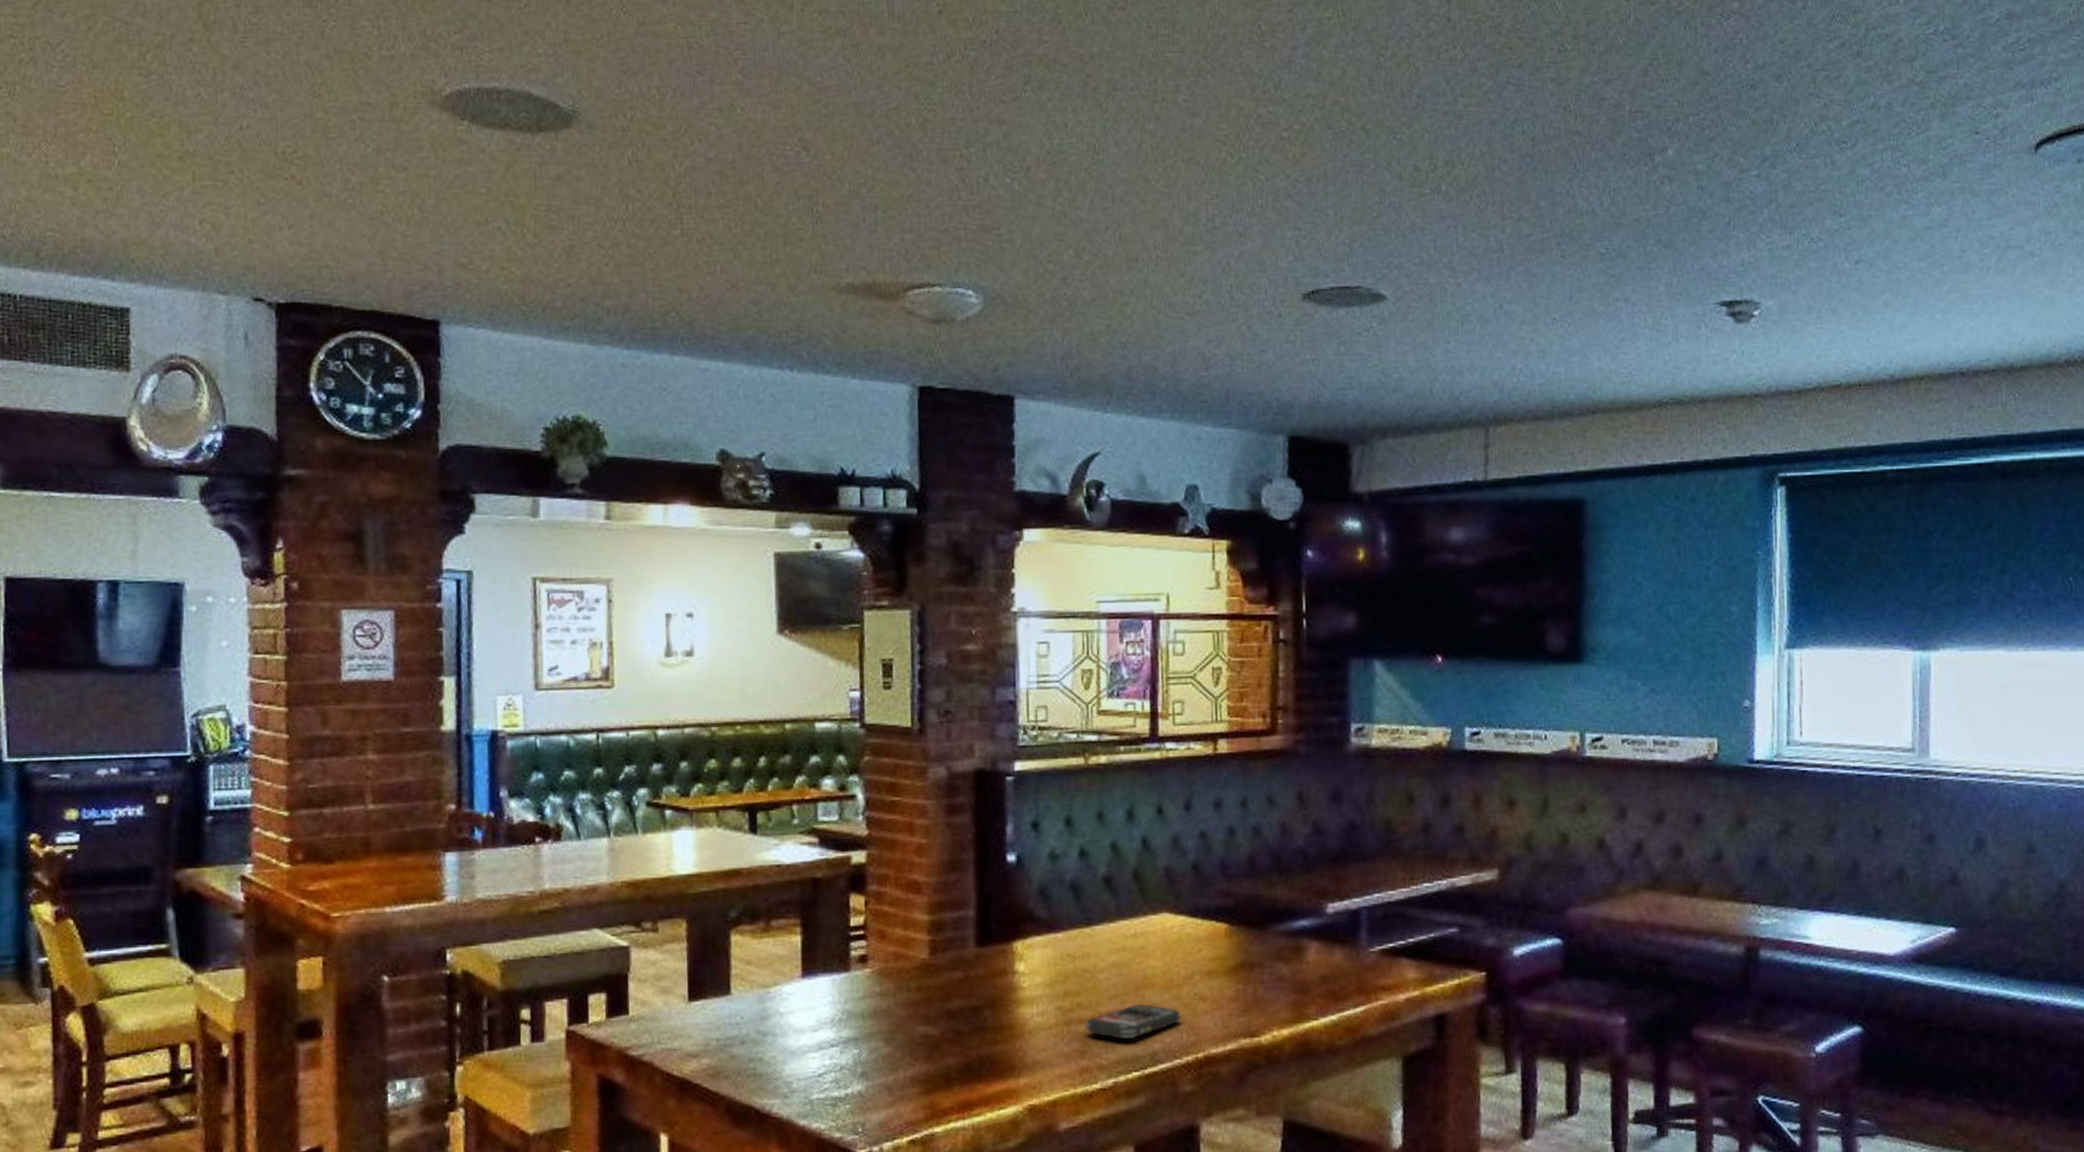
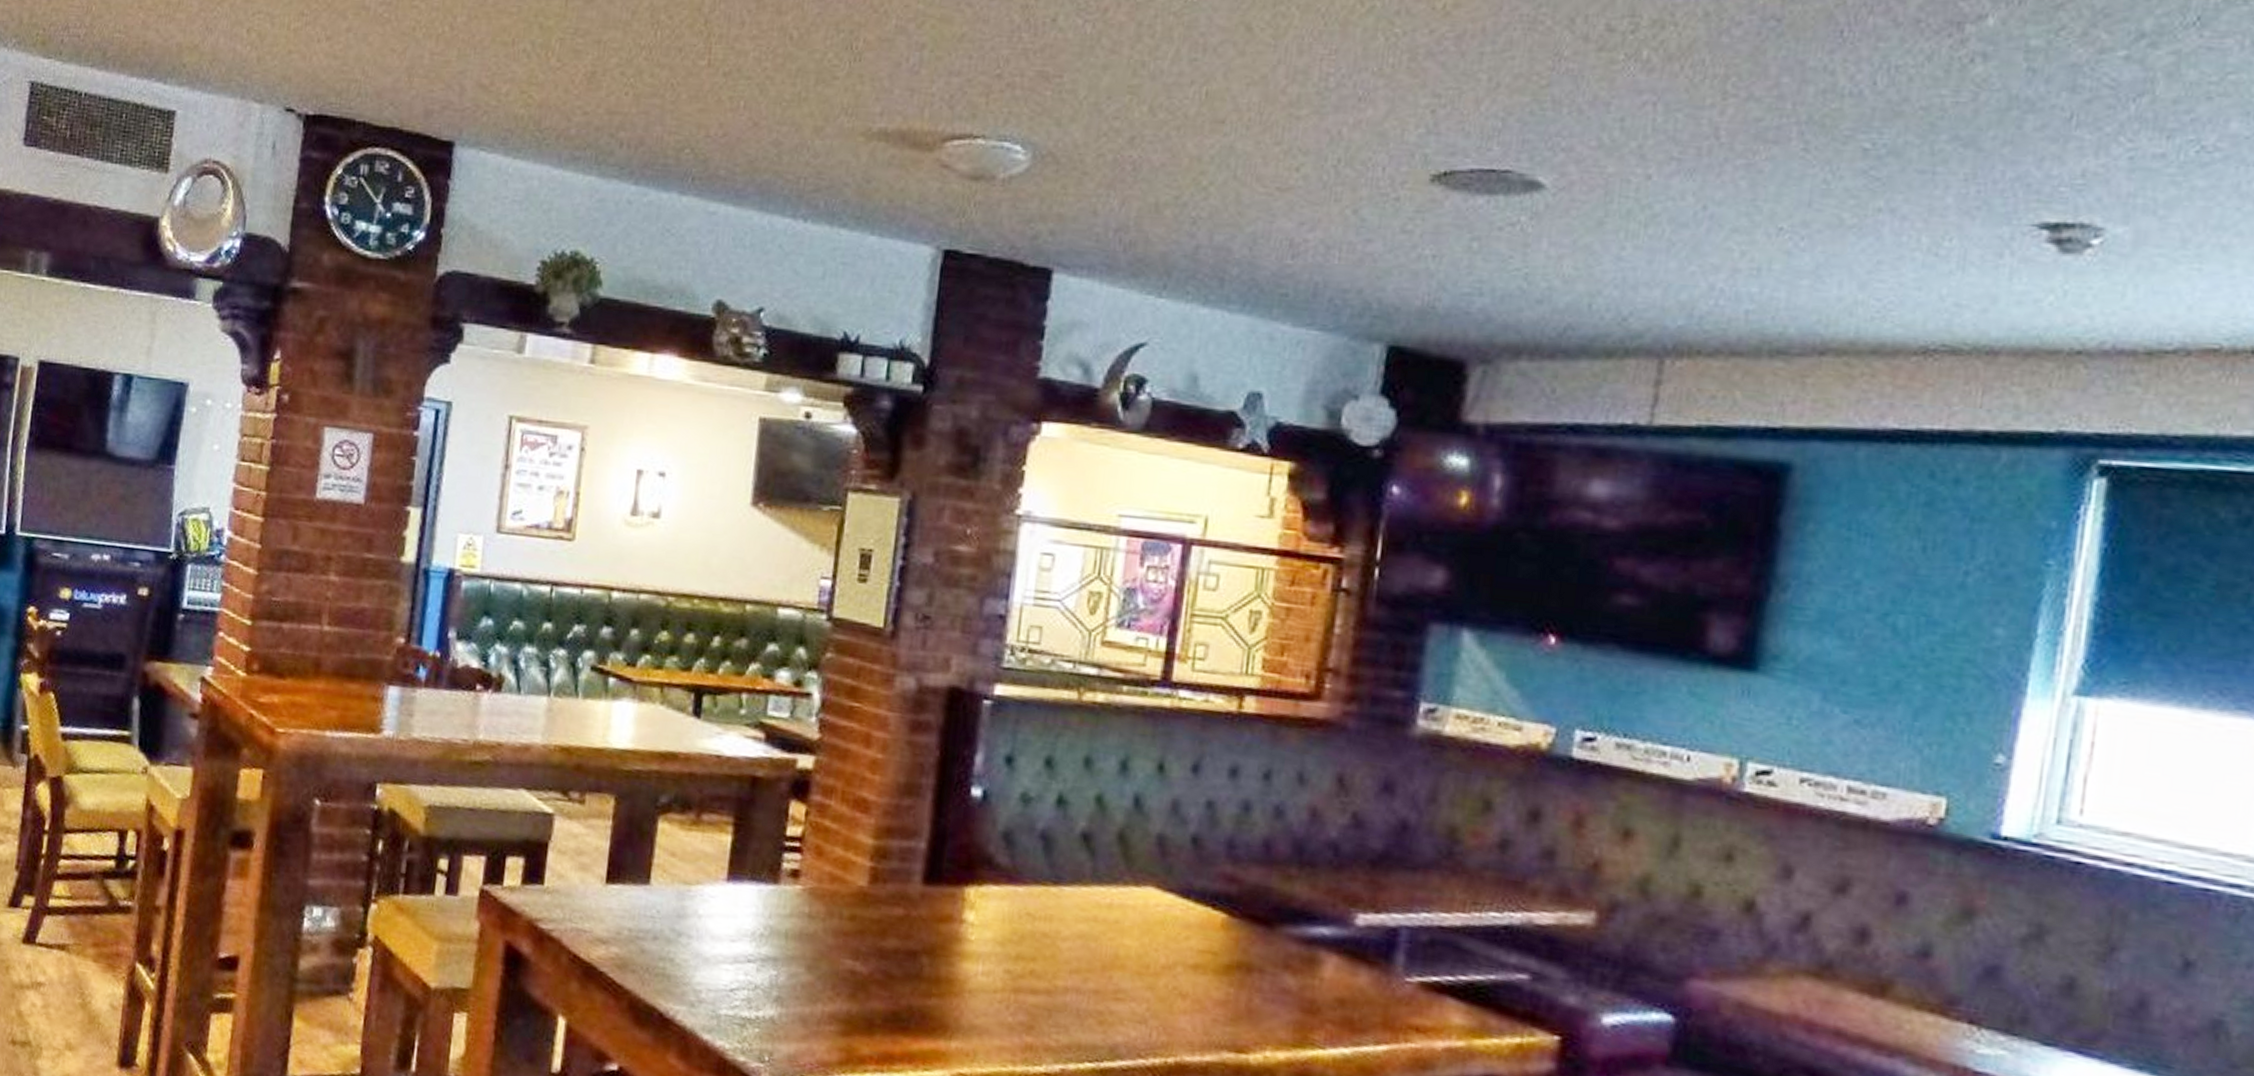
smartphone: present [1084,1003,1181,1039] -> none [1035,985,1154,1024]

